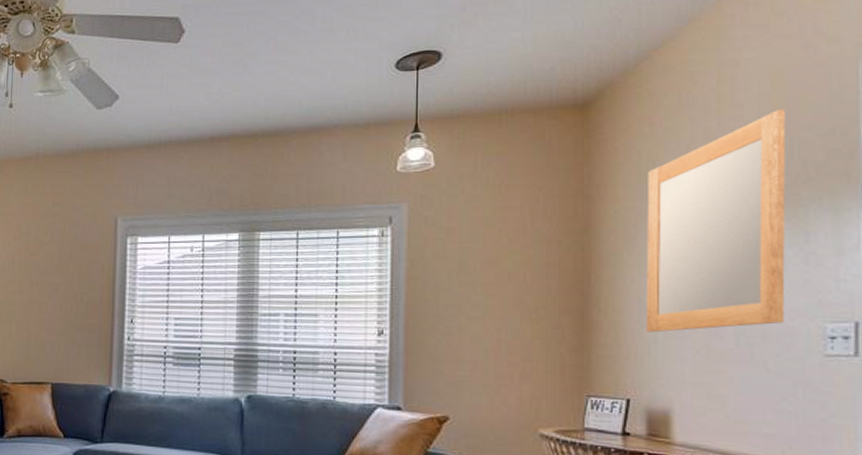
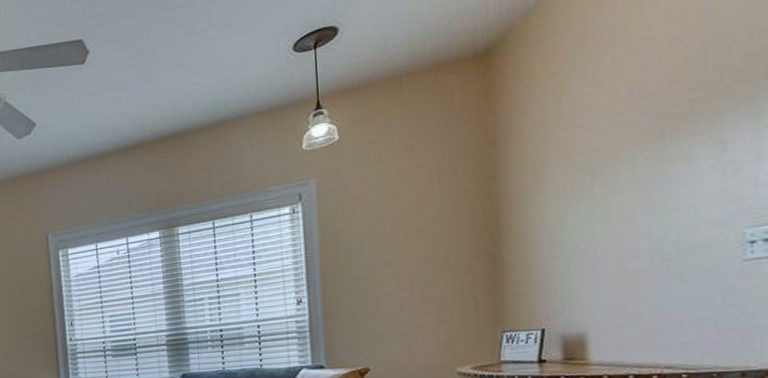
home mirror: present [646,108,786,333] -> none [554,20,702,265]

